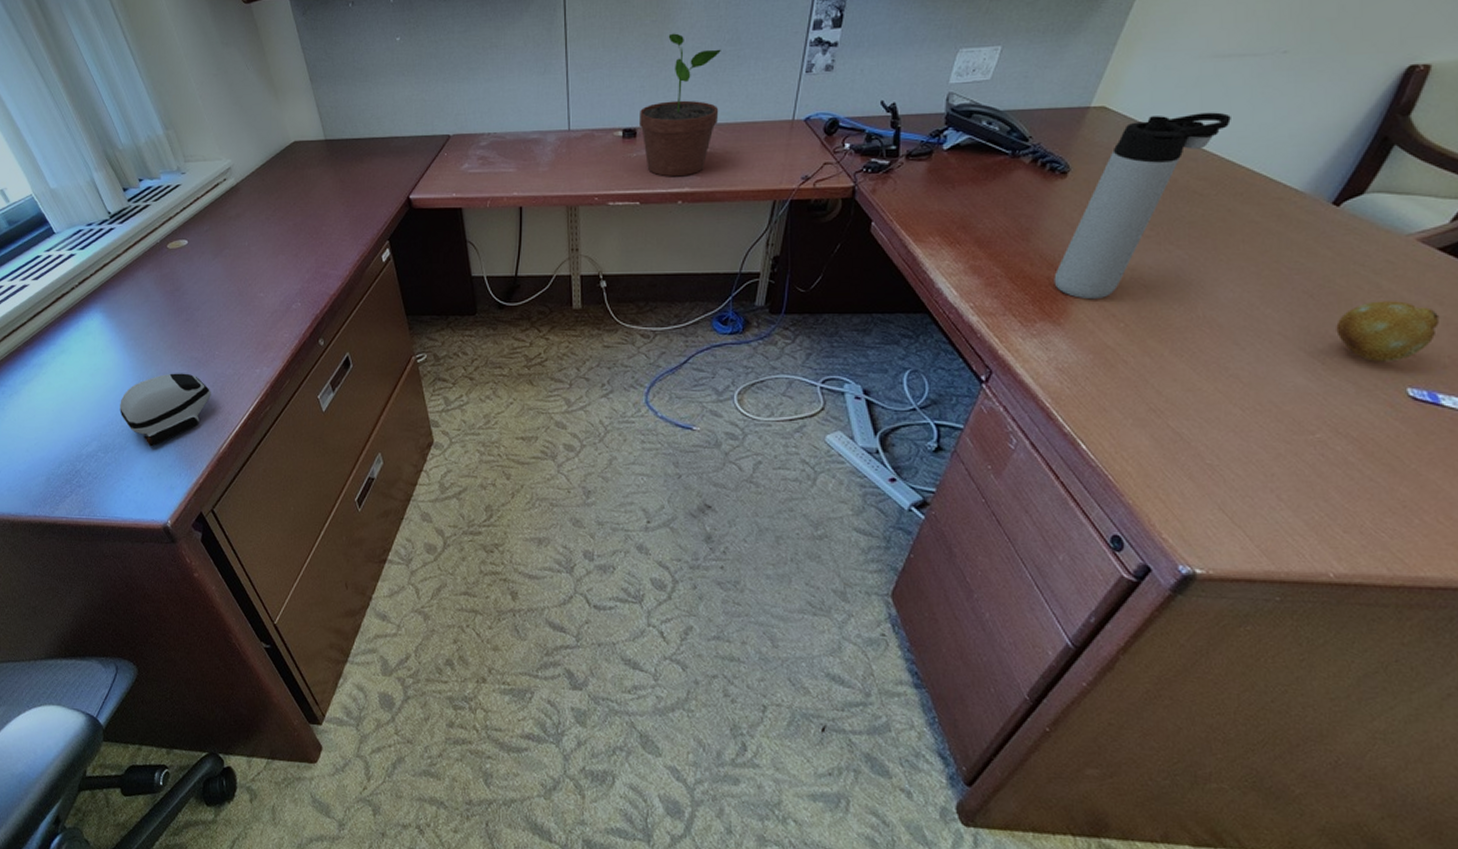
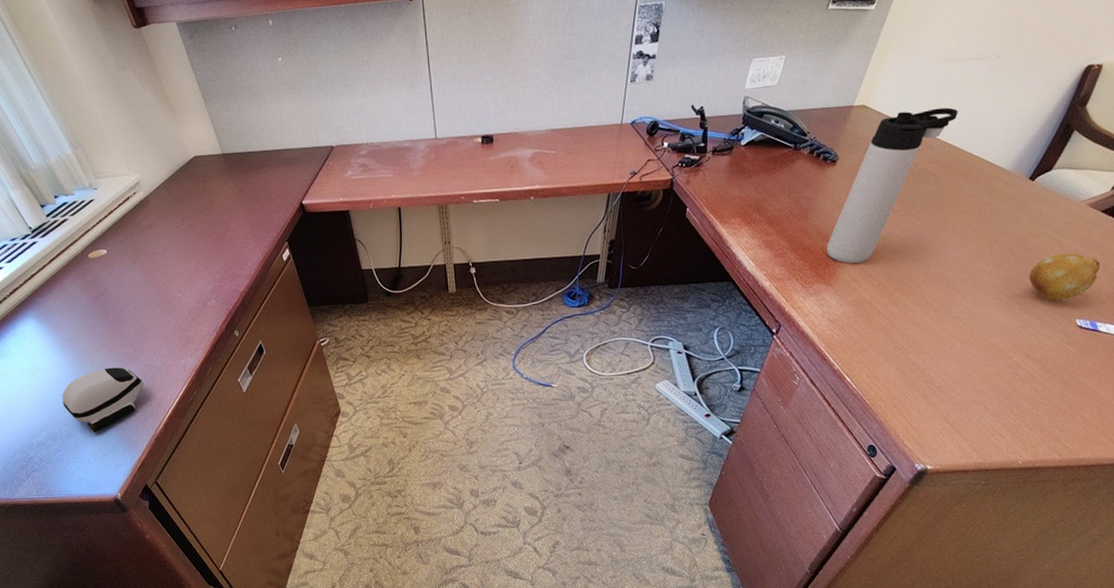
potted plant: present [638,33,721,177] -> none [494,49,561,176]

